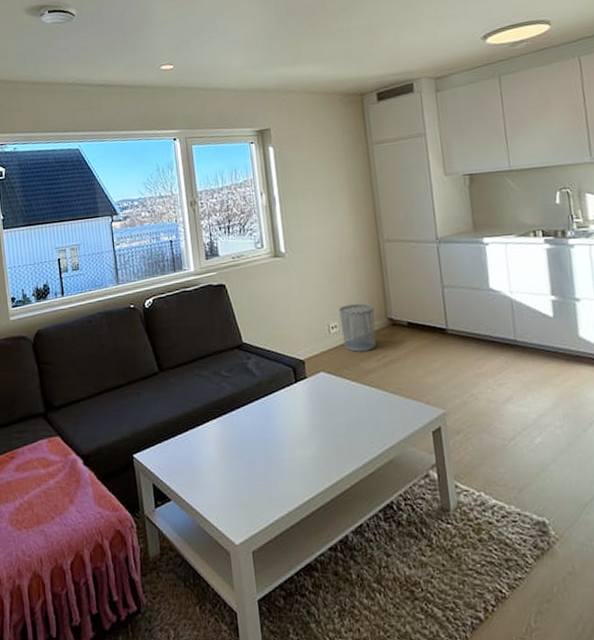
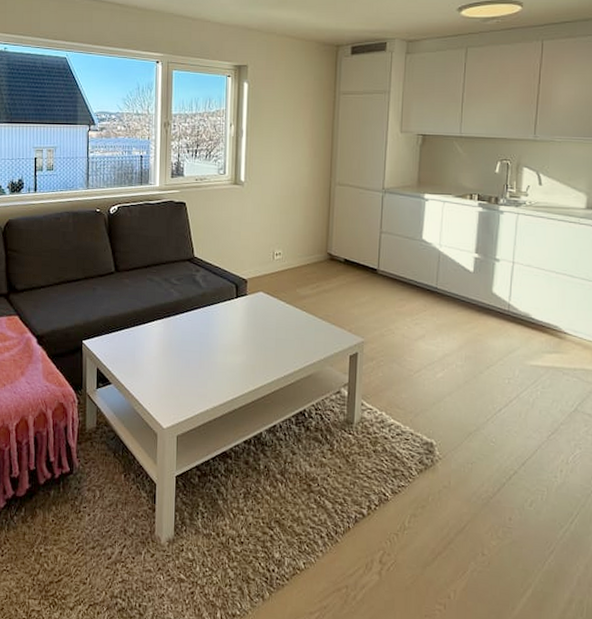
waste bin: present [339,304,376,352] -> none [284,236,317,279]

